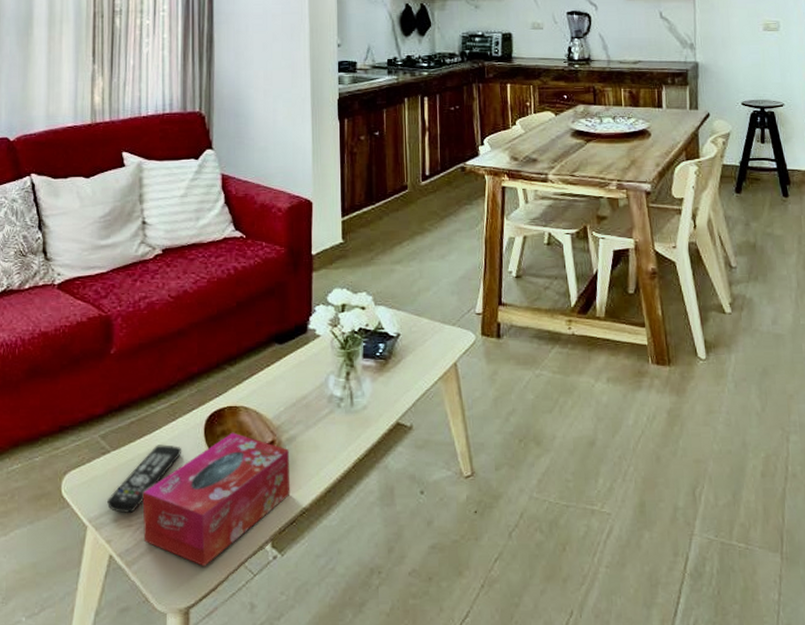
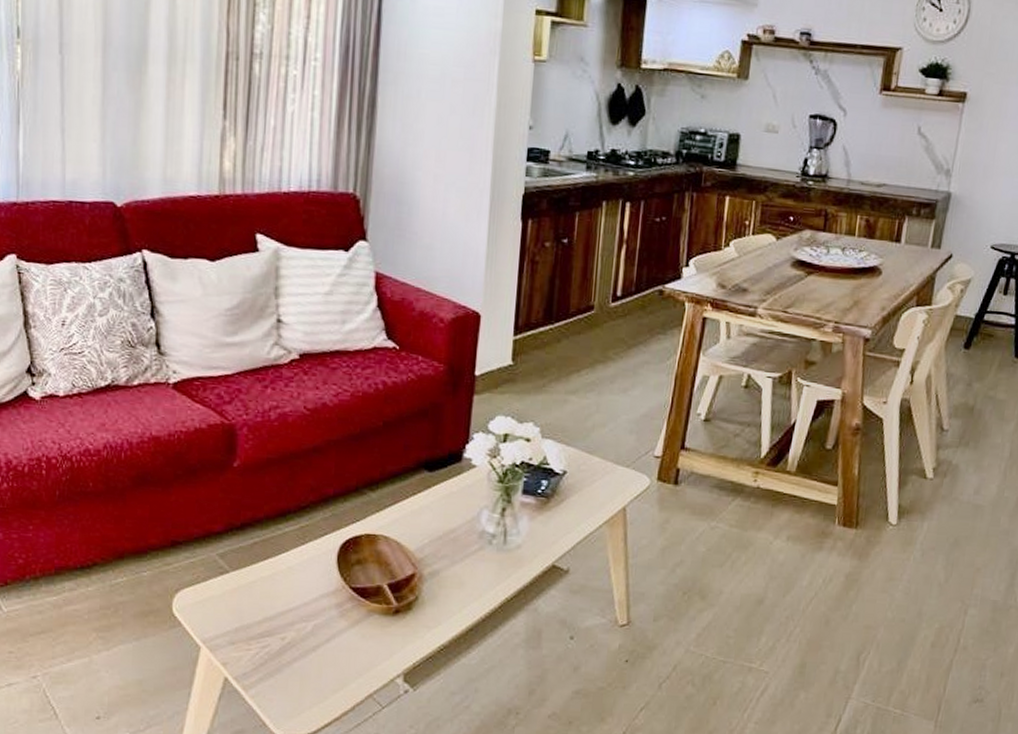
remote control: present [107,445,181,514] -> none [224,568,310,638]
tissue box: present [142,432,291,567] -> none [263,561,430,696]

